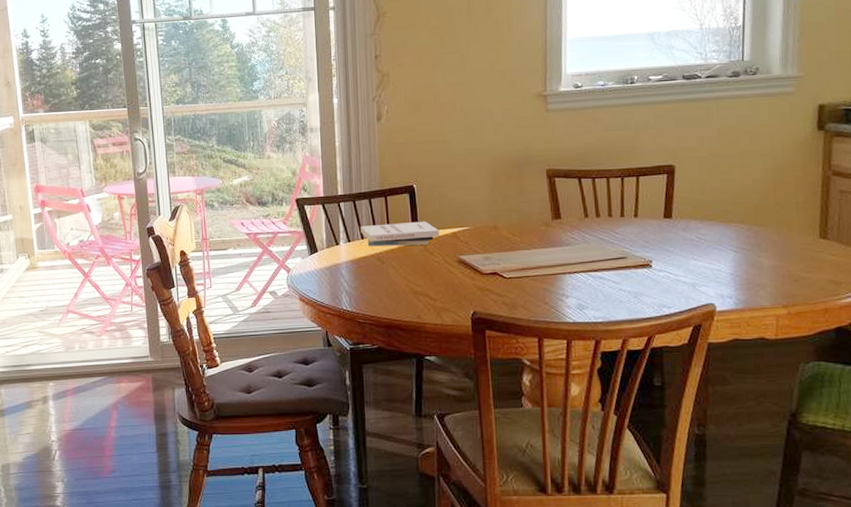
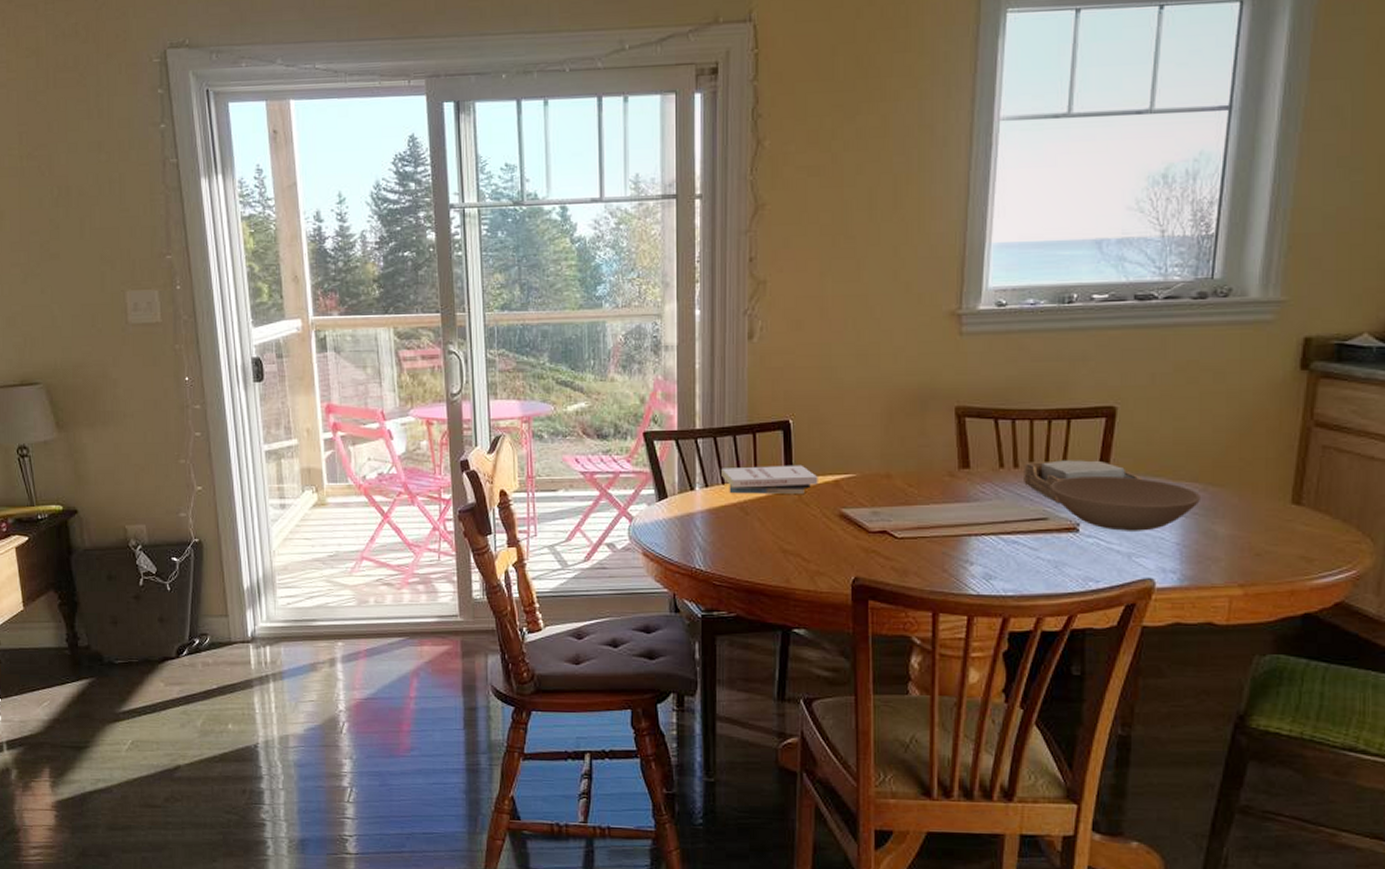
napkin holder: none [604,208,700,244] -> present [1024,460,1143,502]
bowl: none [627,221,748,266] -> present [1051,477,1202,531]

